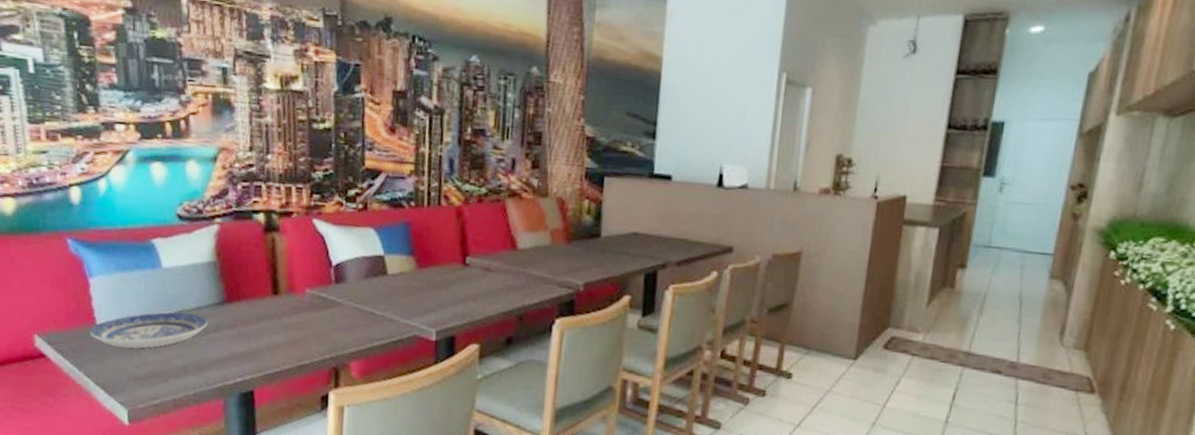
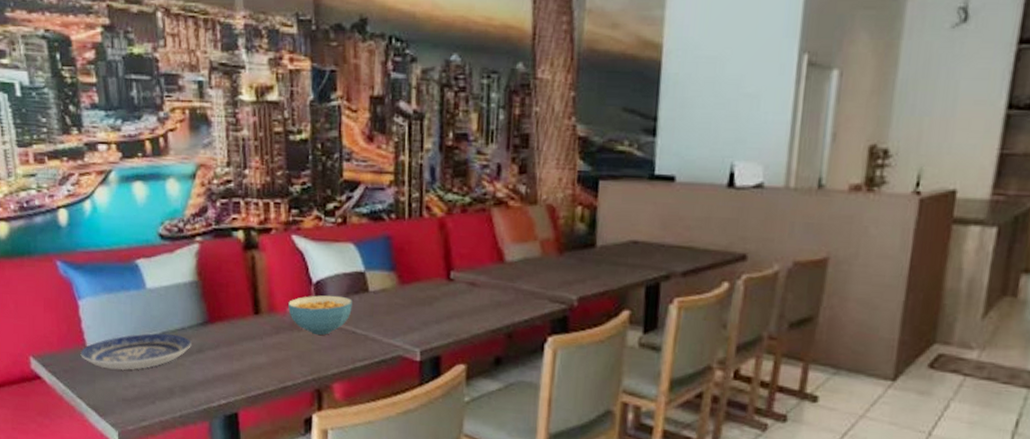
cereal bowl: none [307,277,371,316] -> present [288,295,352,336]

